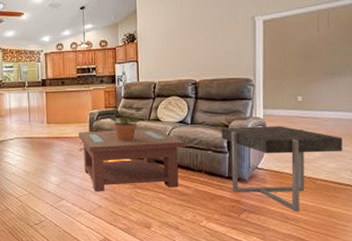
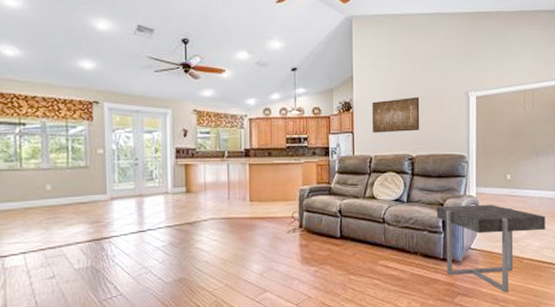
coffee table: present [78,128,186,192] -> none [286,207,402,281]
potted plant: present [109,108,143,142] -> none [321,184,357,222]
wall art: none [155,24,203,61] -> present [372,96,420,133]

